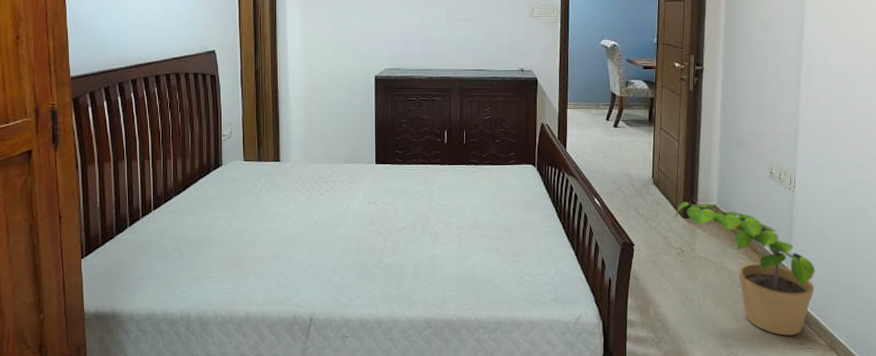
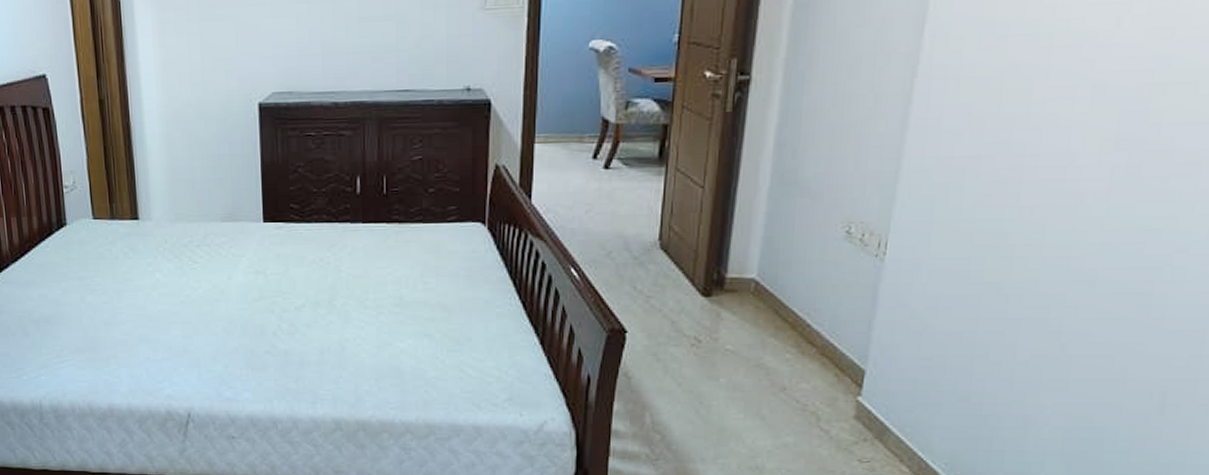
potted plant: present [673,202,815,336] -> none [687,273,905,458]

